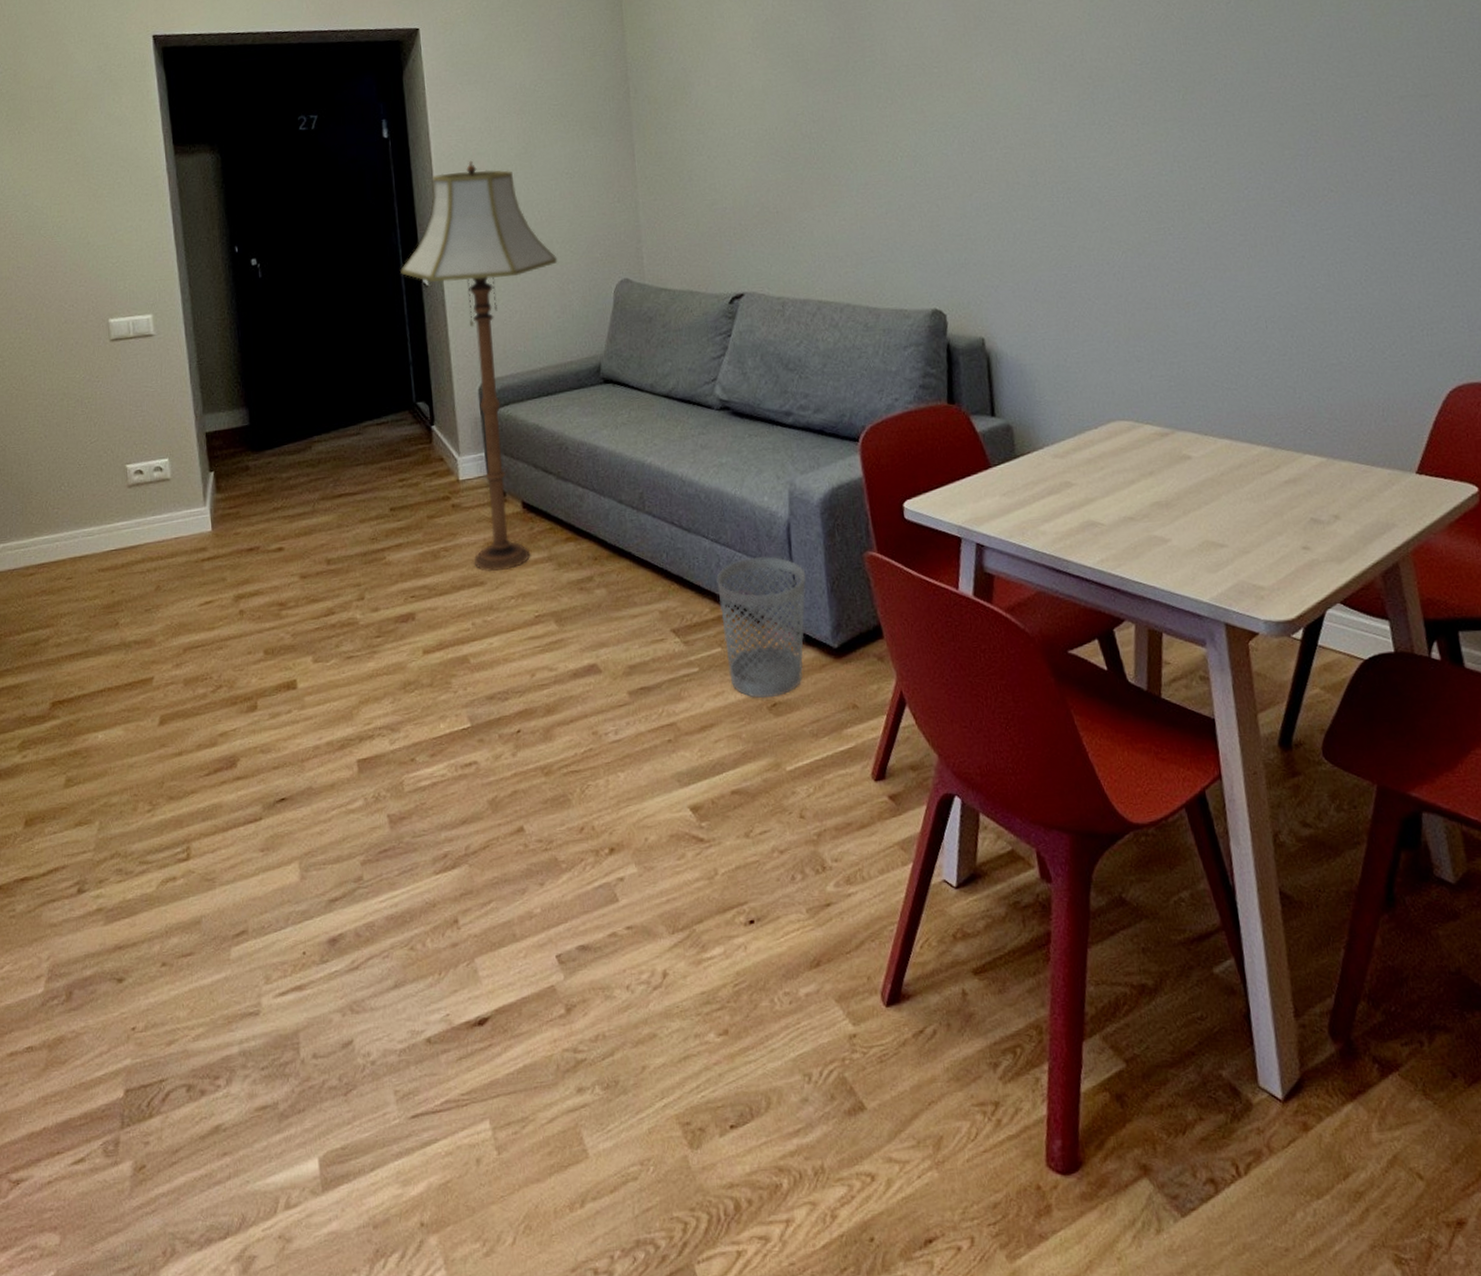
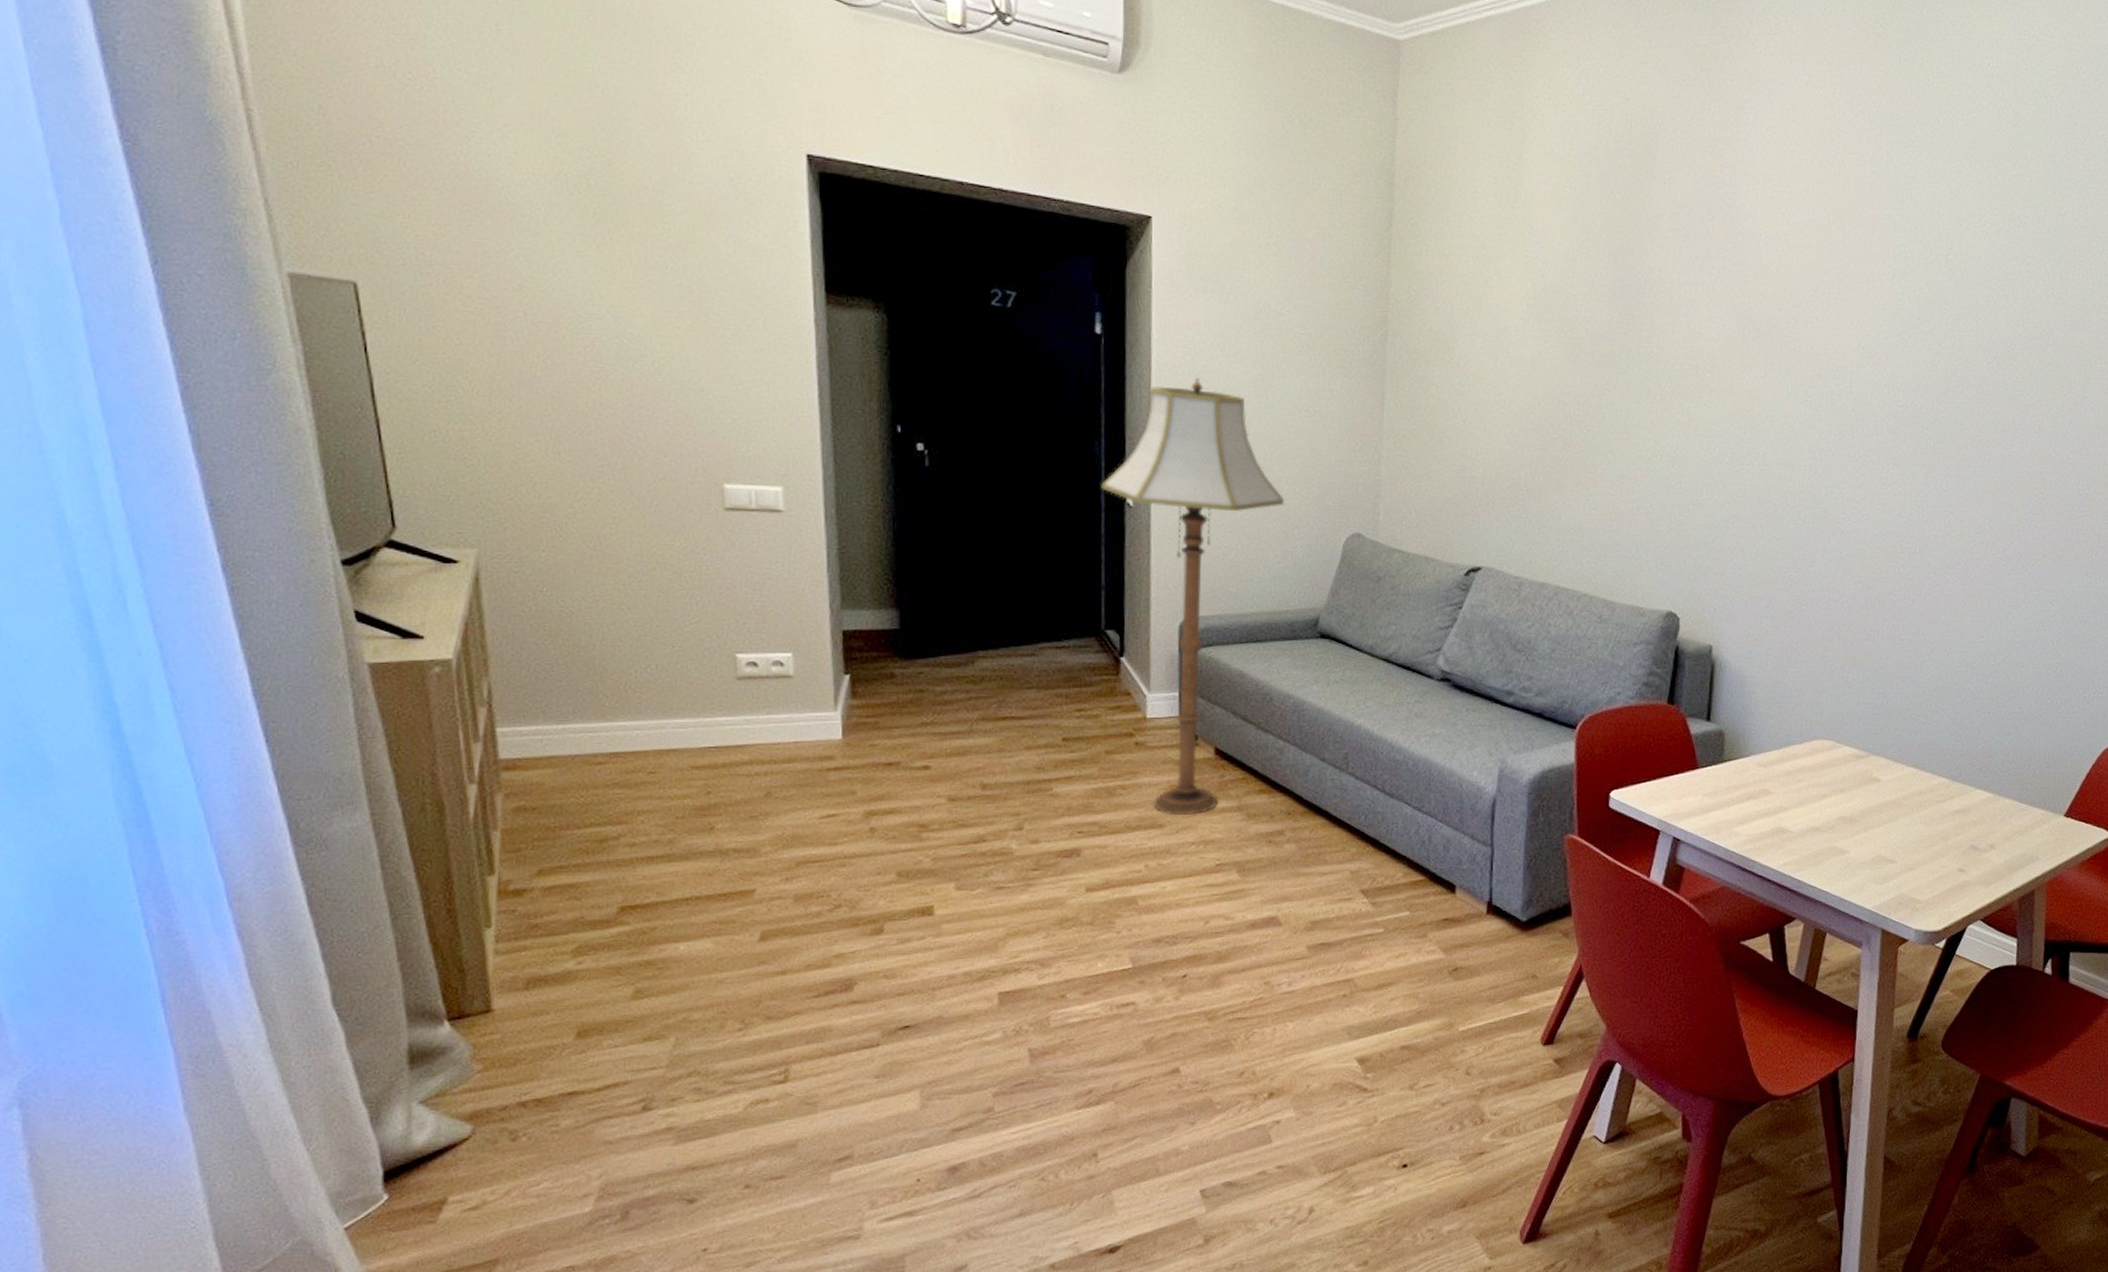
wastebasket: present [716,556,807,698] -> none [1413,828,1505,962]

